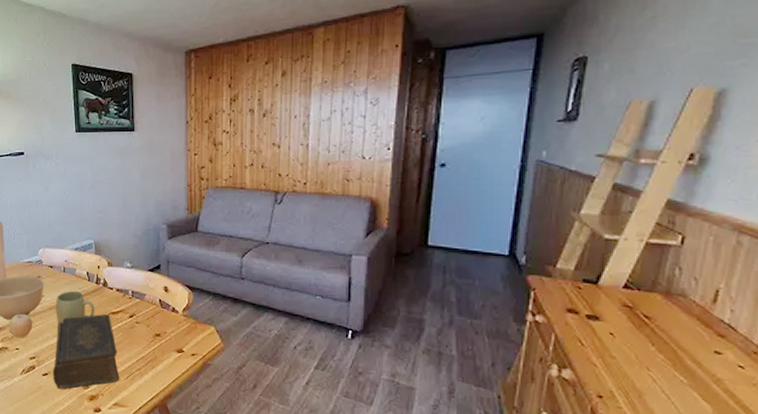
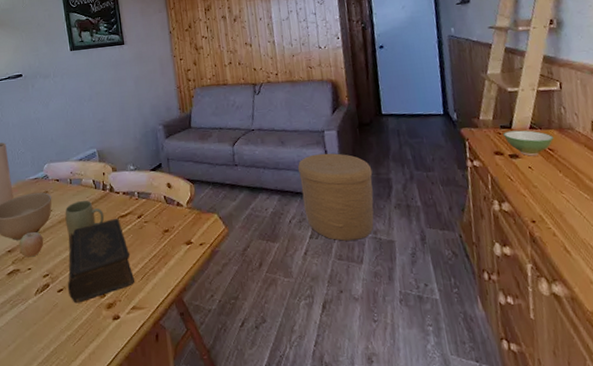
basket: none [313,279,403,380] -> present [298,153,374,241]
bowl: none [585,287,655,321] -> present [503,130,554,157]

